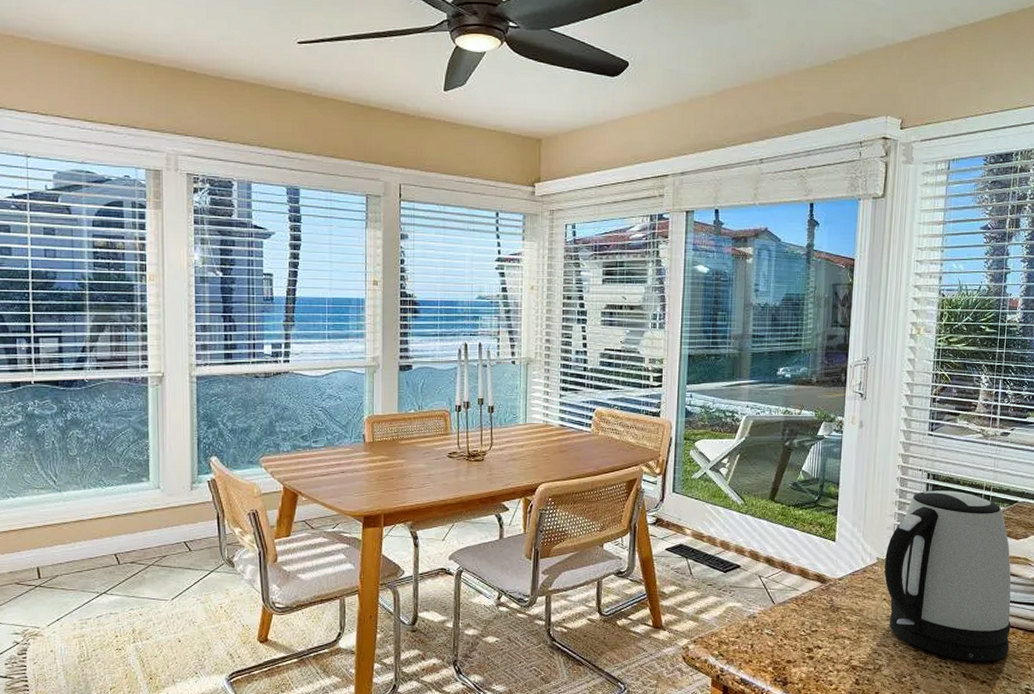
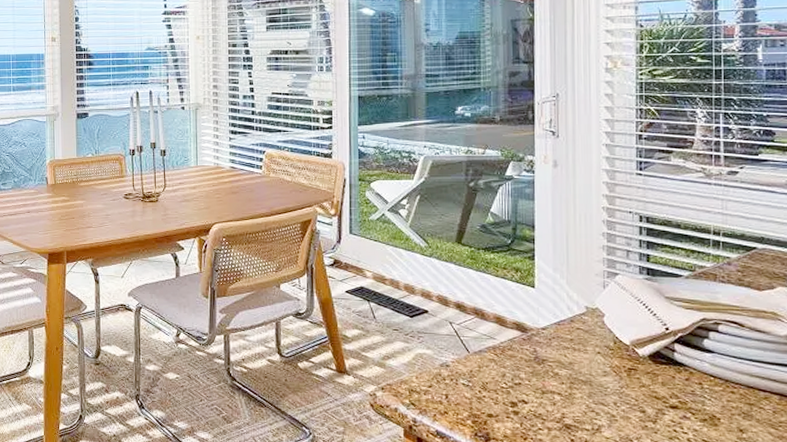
kettle: present [884,490,1011,662] -> none [595,234,762,429]

